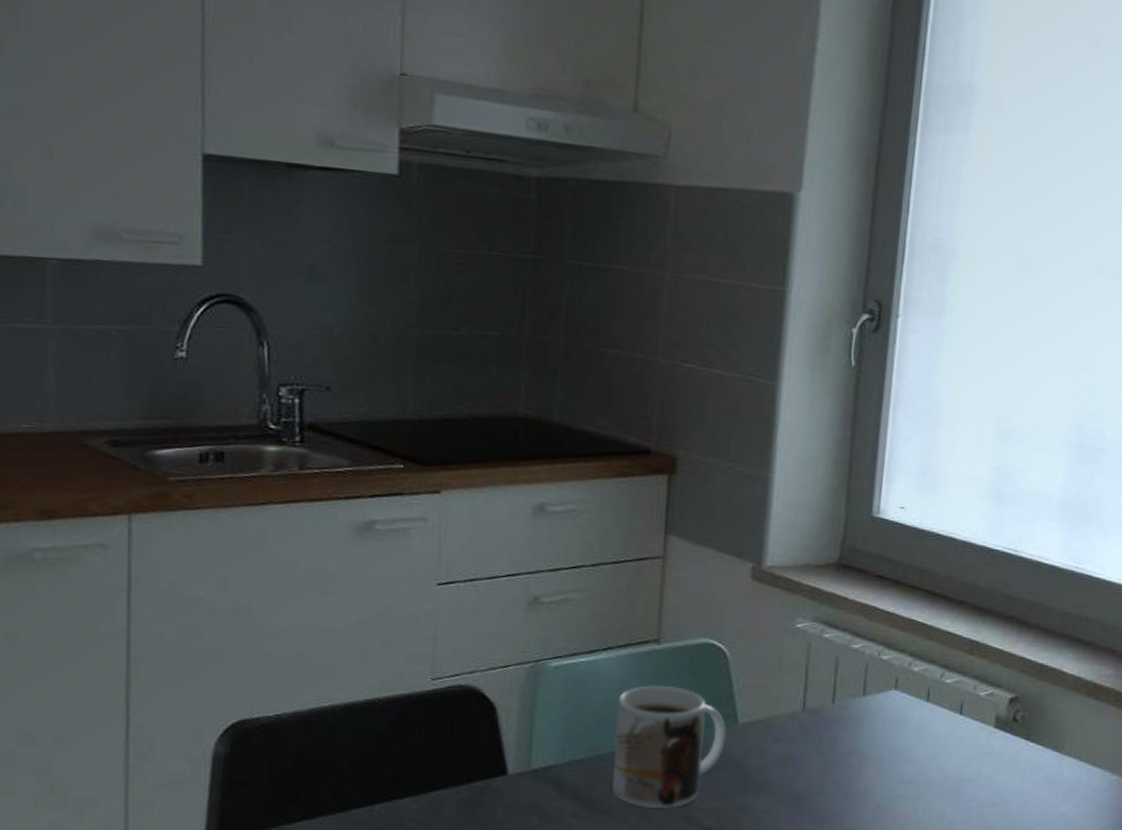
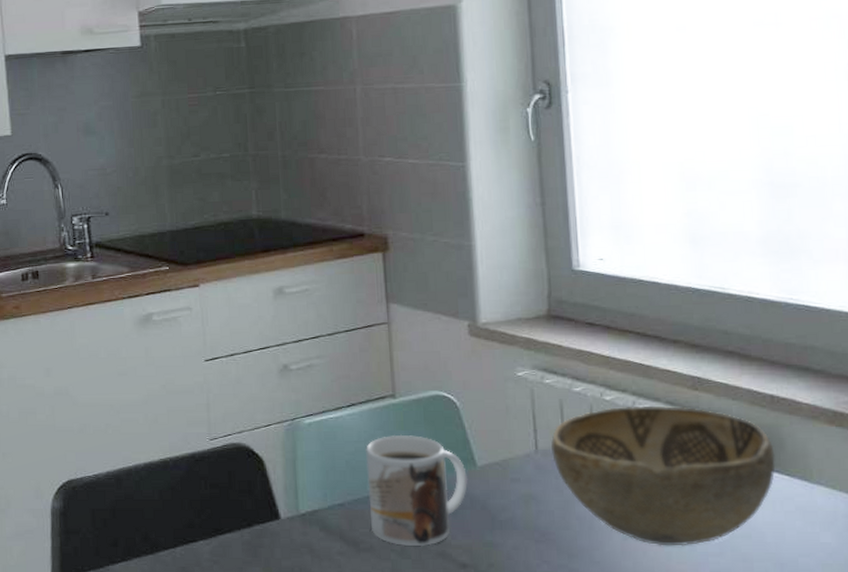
decorative bowl: none [818,667,1035,814] -> present [551,406,776,546]

